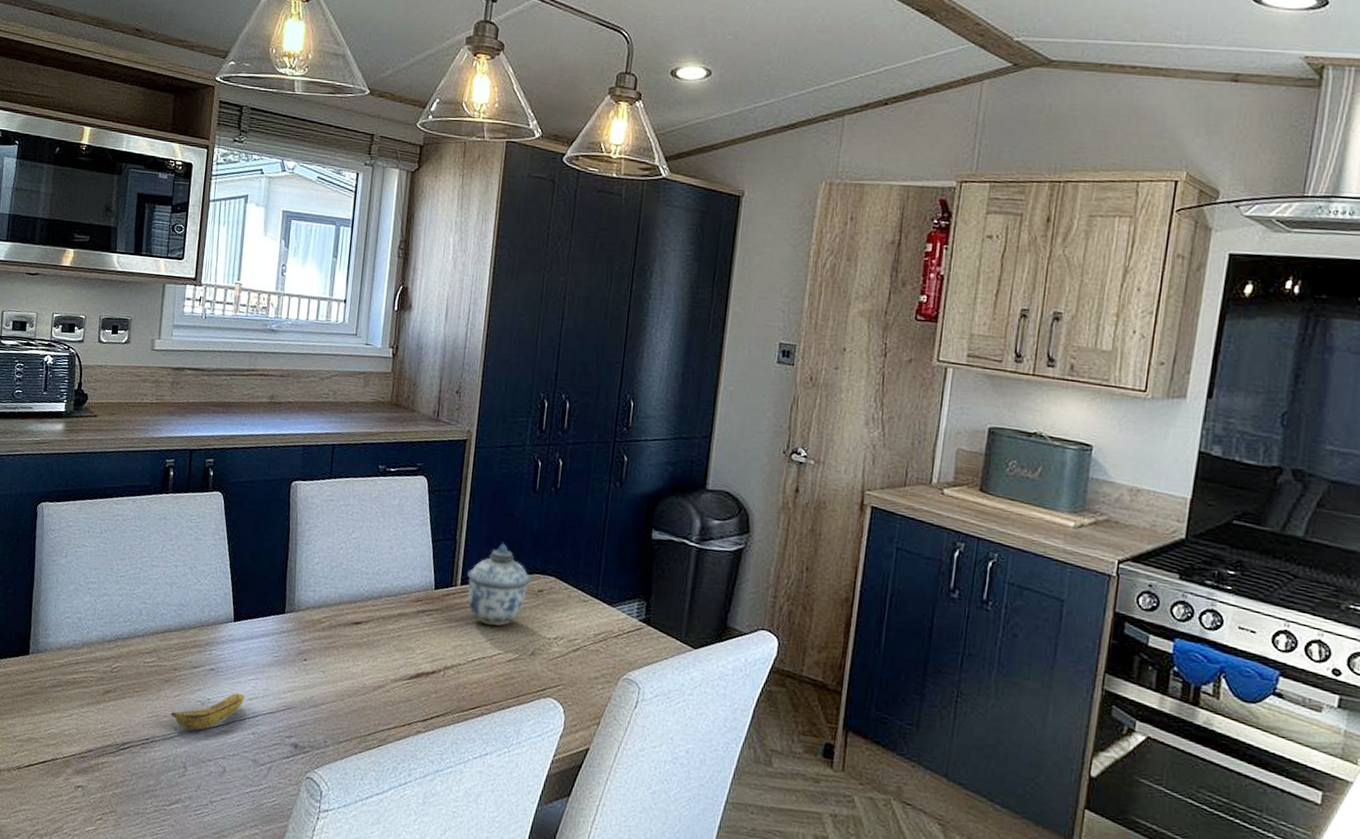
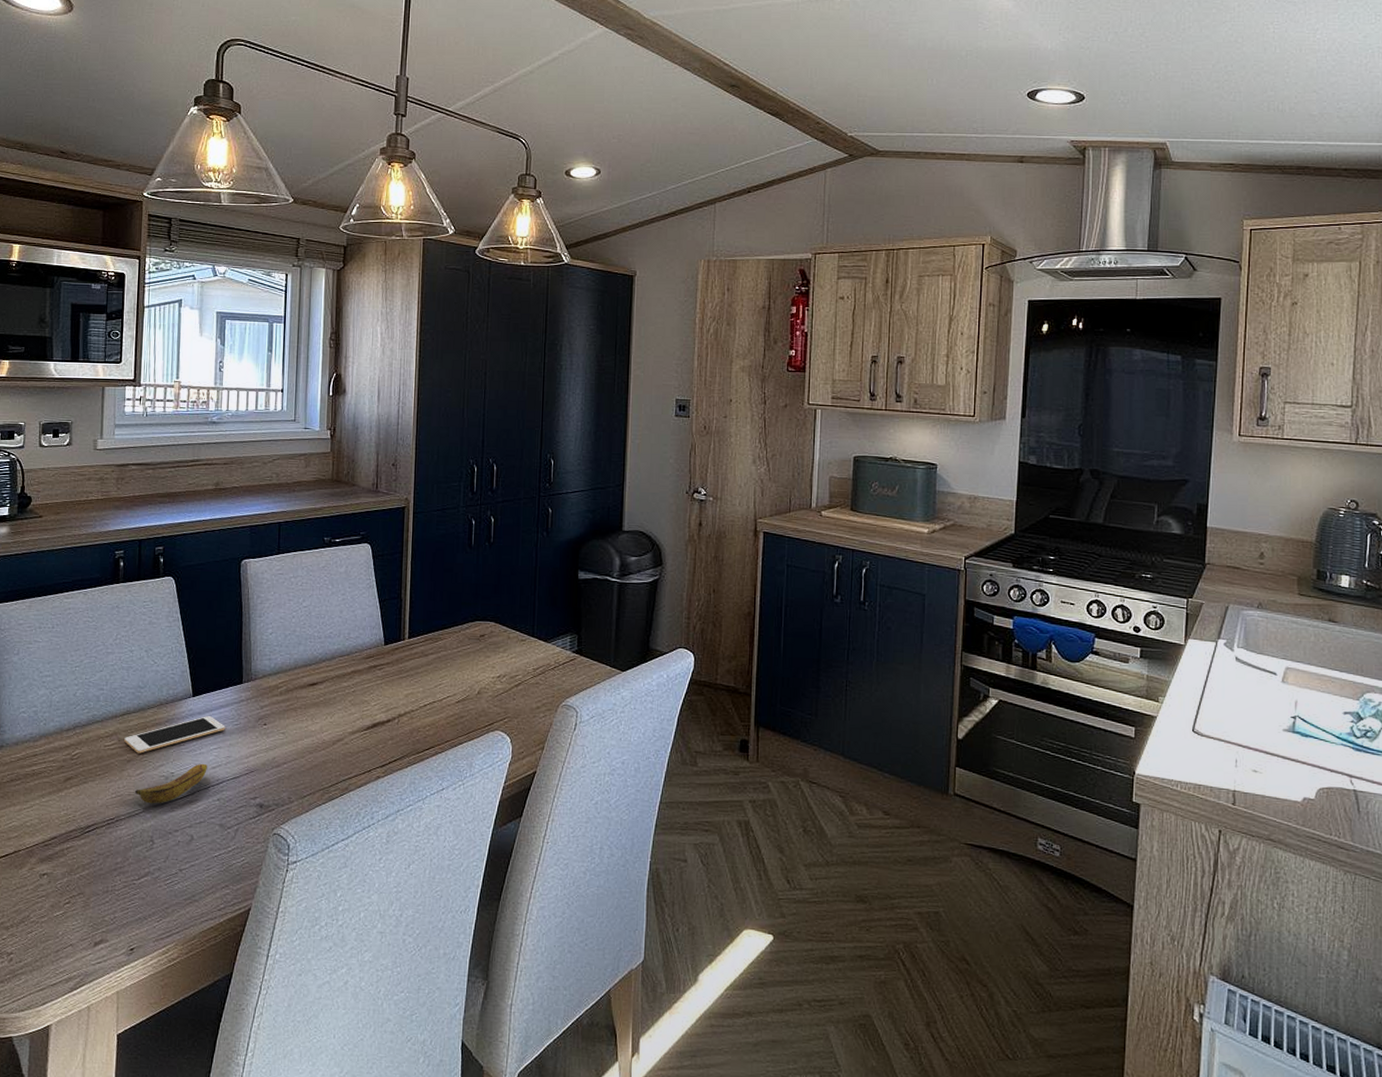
cell phone: none [164,643,265,675] -> present [124,716,225,754]
lidded jar: present [467,543,531,626] -> none [414,597,473,672]

